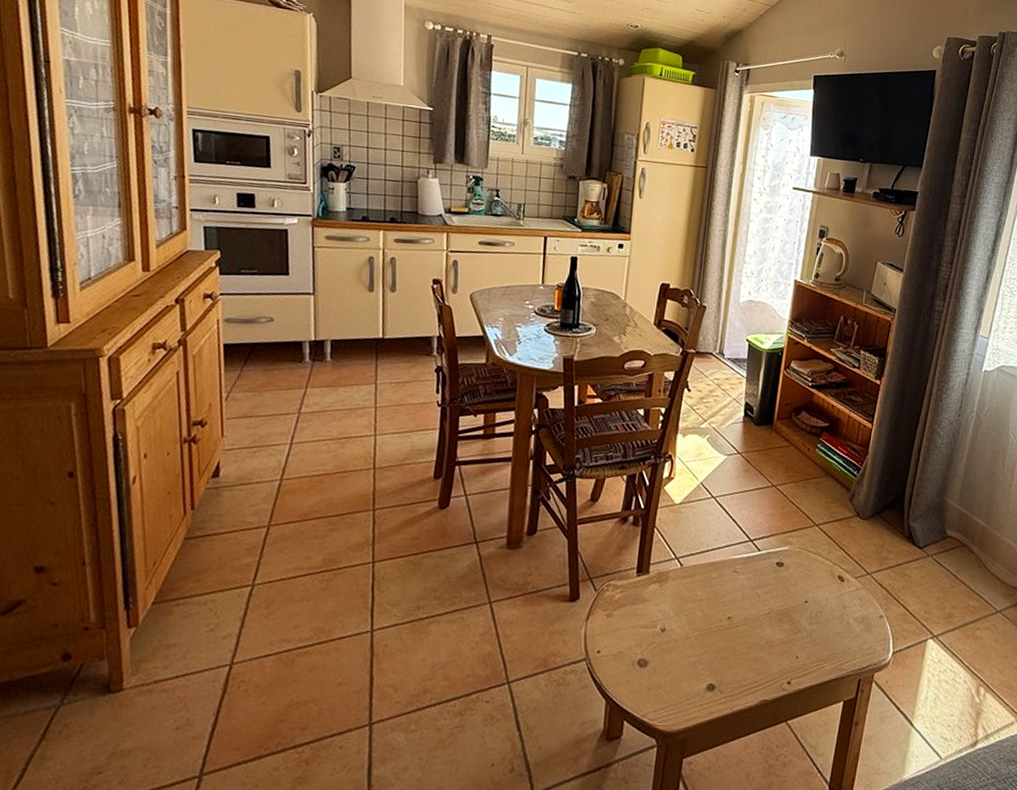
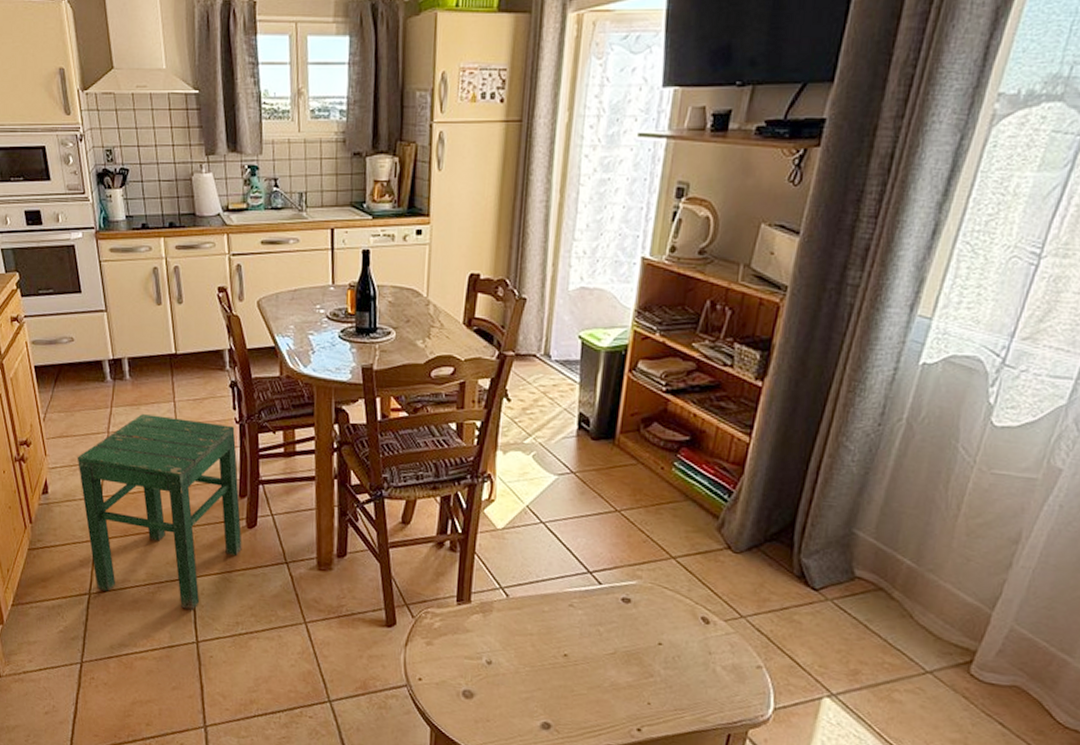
stool: none [259,395,437,597] -> present [77,414,242,610]

